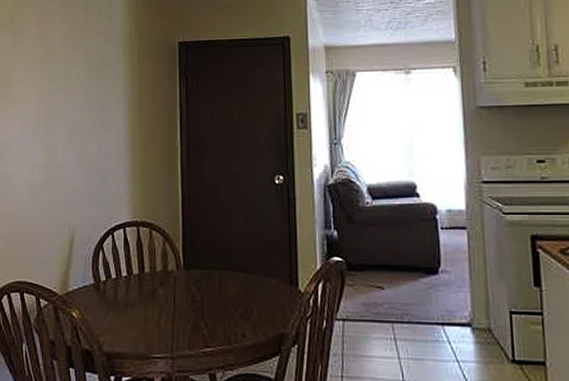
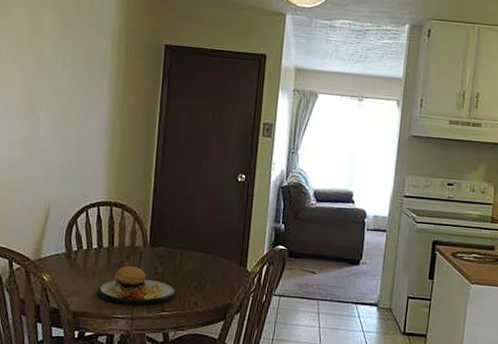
plate: none [131,282,218,343] -> present [97,256,175,307]

